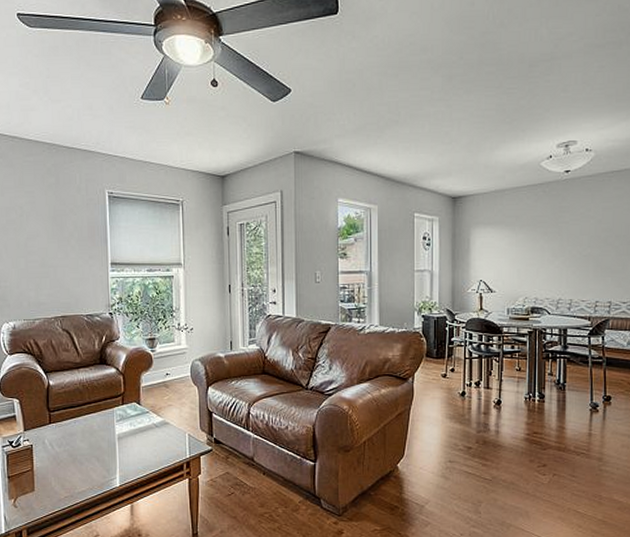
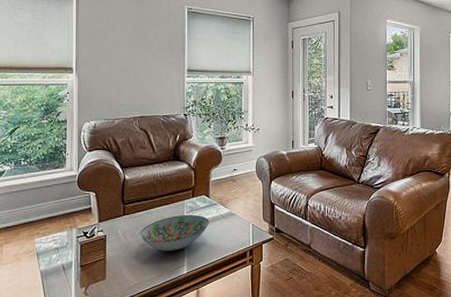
decorative bowl: none [67,424,141,462] -> present [139,215,209,251]

